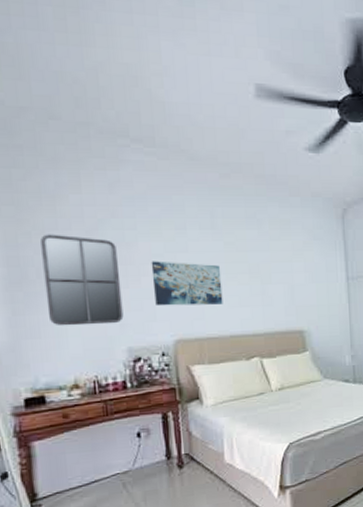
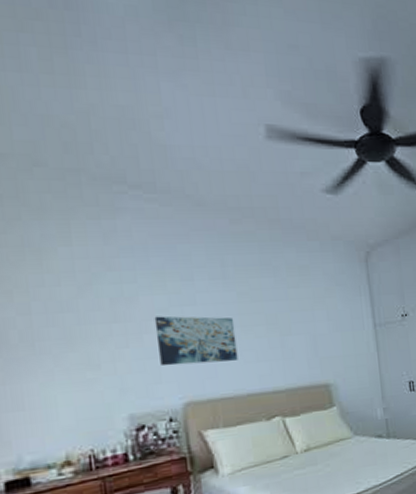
home mirror: present [40,234,124,326] -> none [24,291,124,396]

